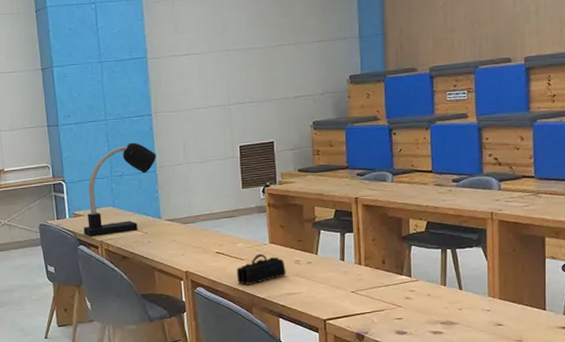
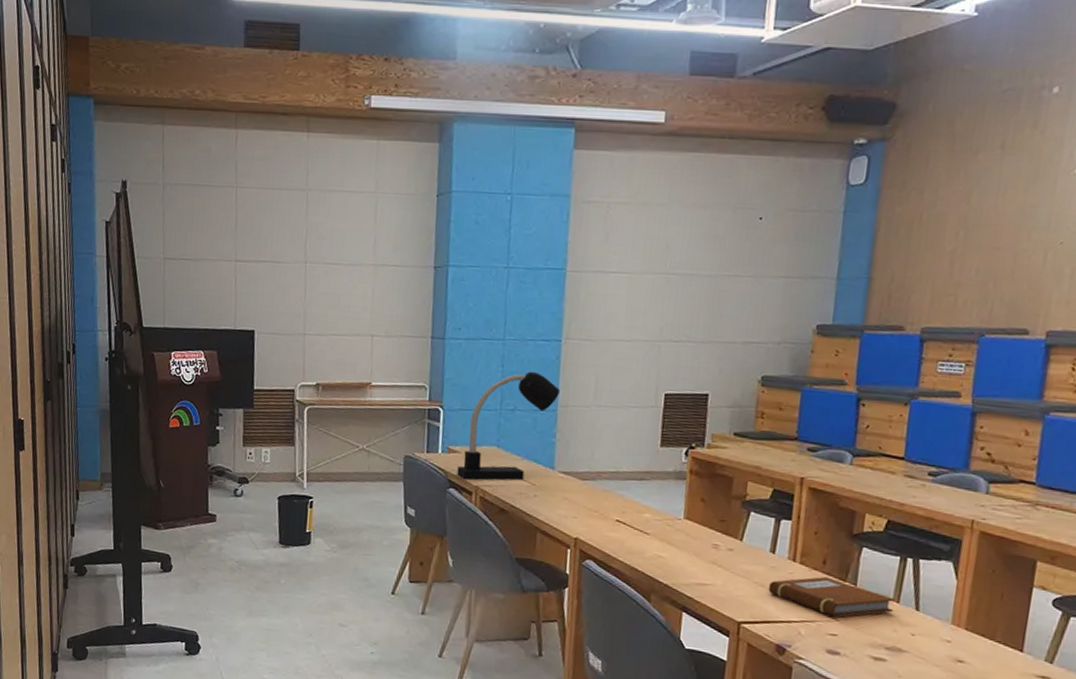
pencil case: present [236,253,286,285] -> none [637,529,700,567]
notebook: none [343,273,443,304] -> present [768,576,895,617]

